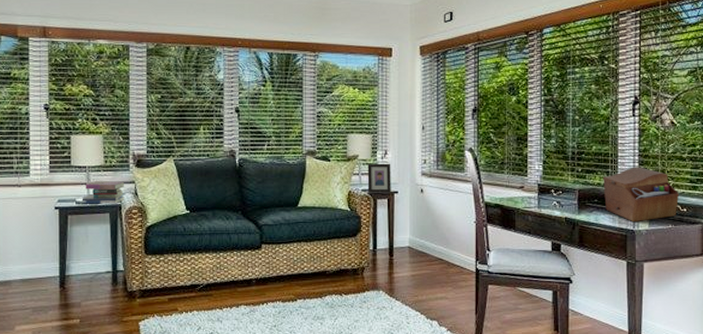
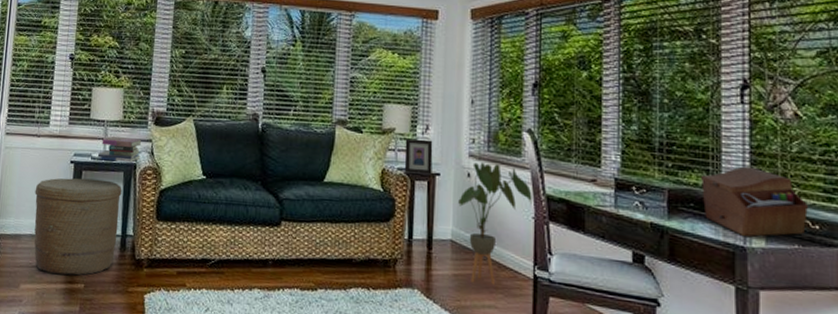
basket: none [21,222,109,314] -> present [34,178,122,276]
house plant: none [414,180,474,280] -> present [458,162,532,285]

